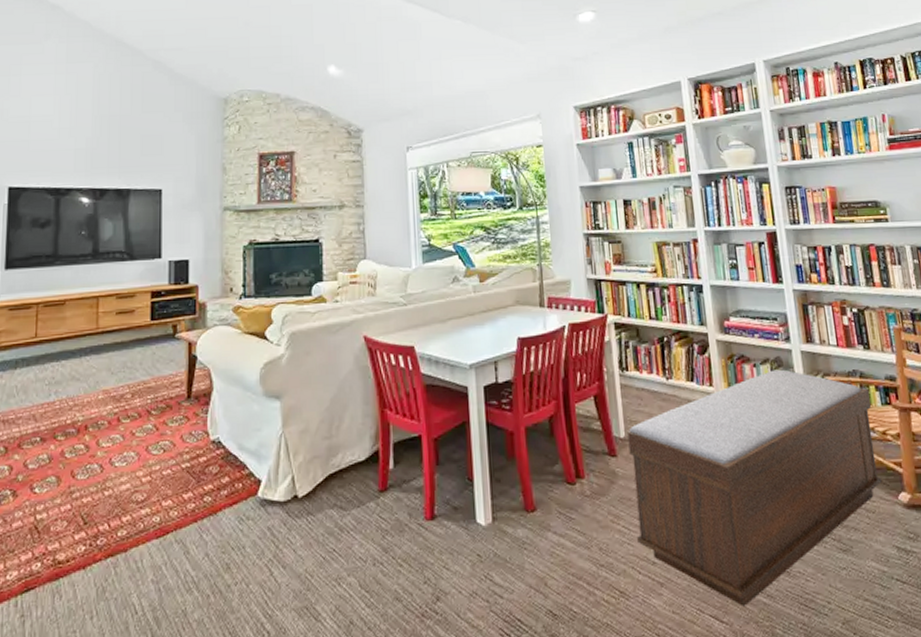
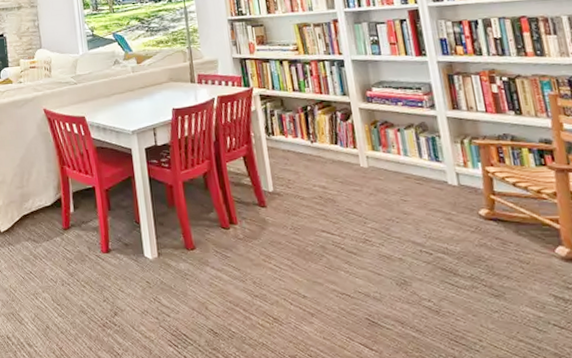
bench: present [627,369,882,607] -> none [275,133,537,338]

